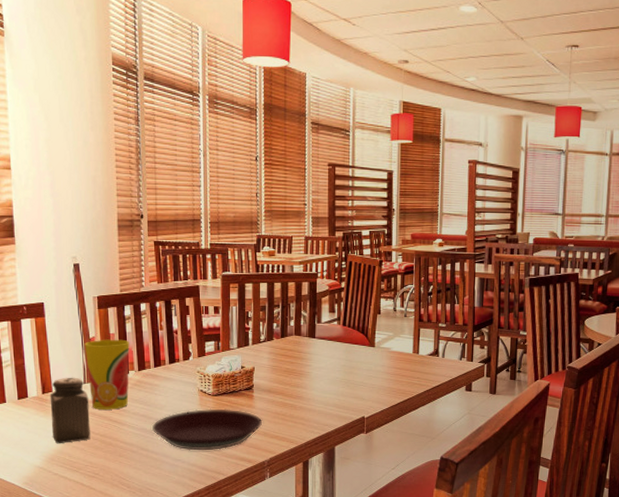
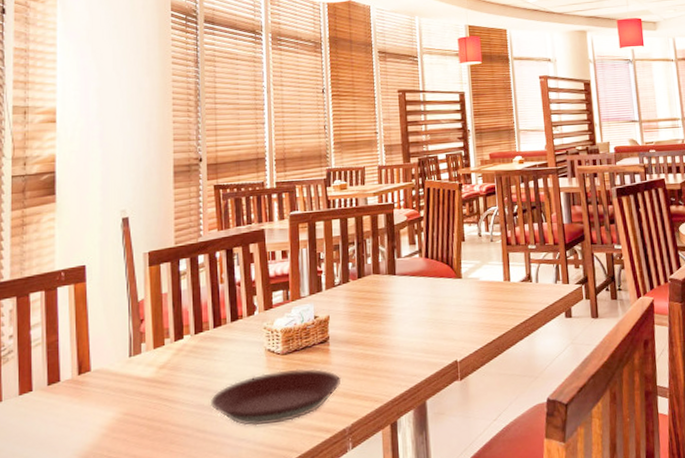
salt shaker: present [50,377,91,444] -> none [87,350,135,437]
cup: present [84,339,130,410] -> none [131,299,185,387]

